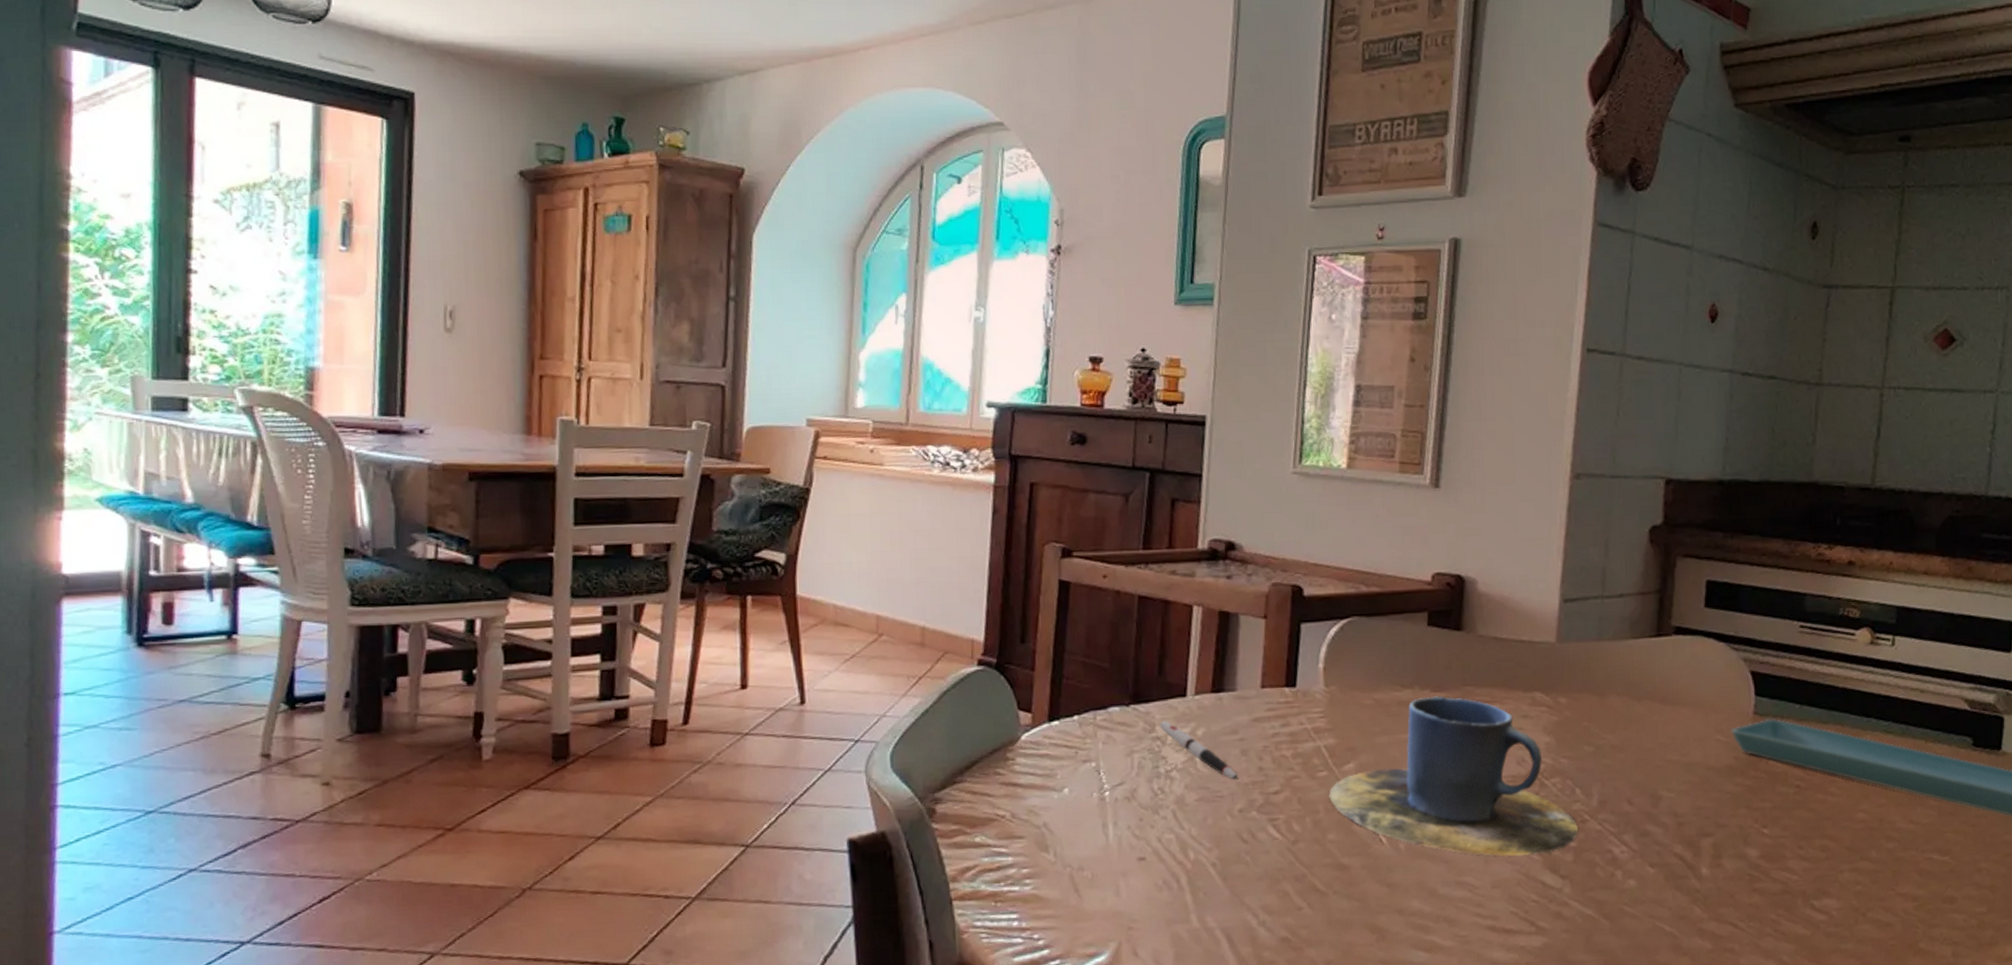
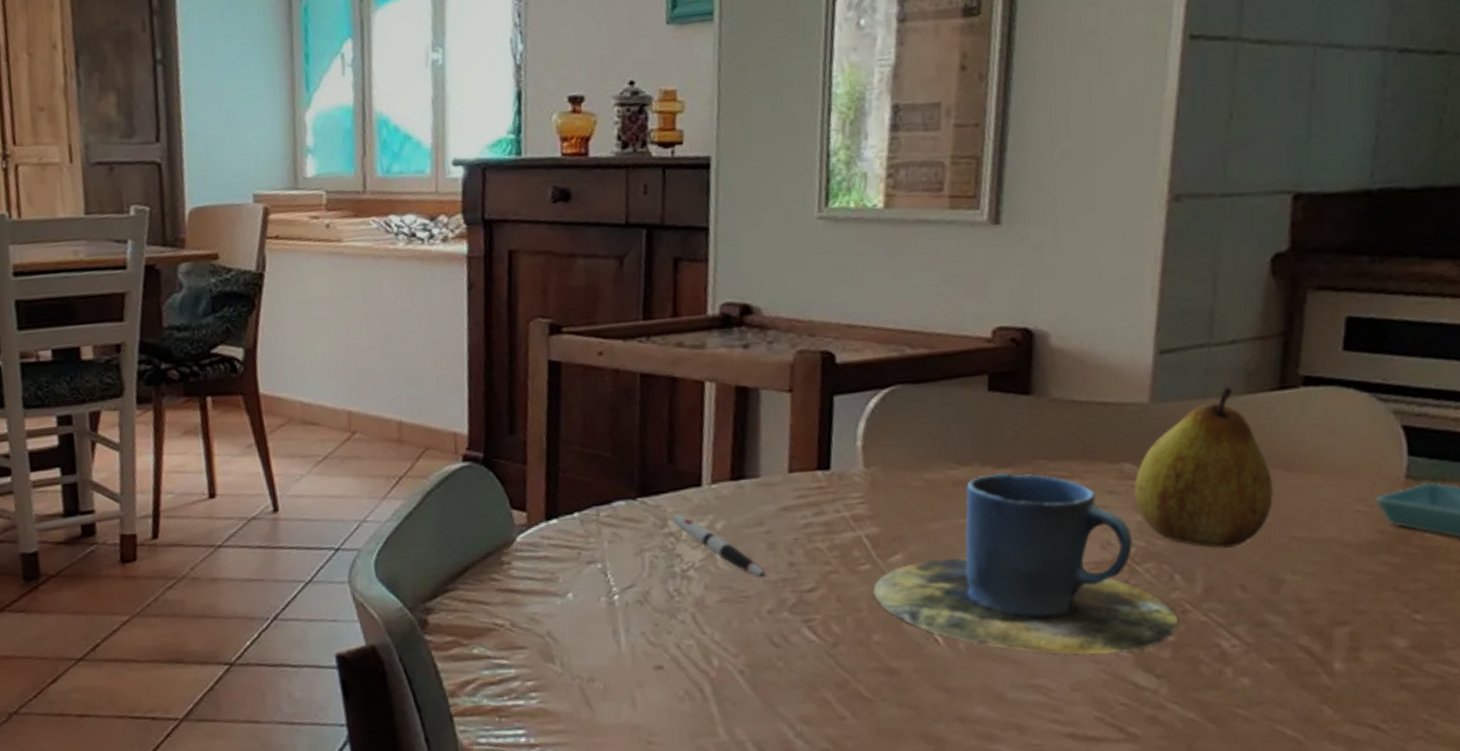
fruit: none [1544,632,1654,768] -> present [1135,387,1274,548]

